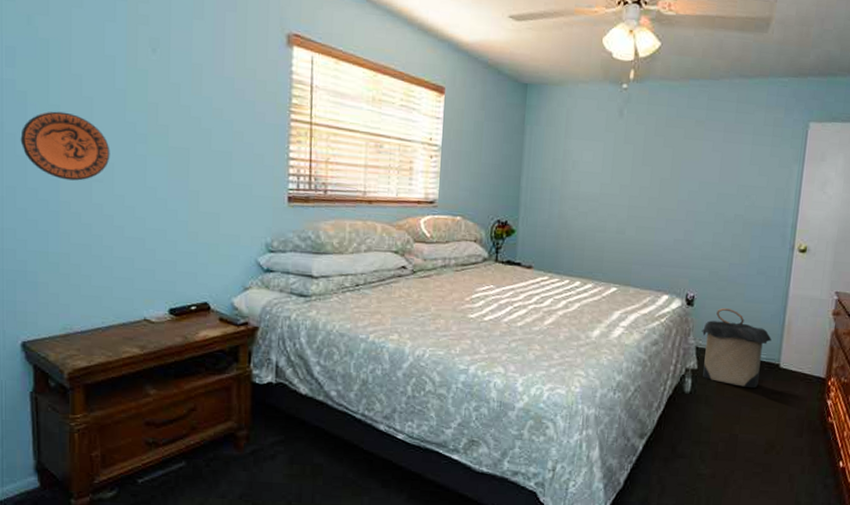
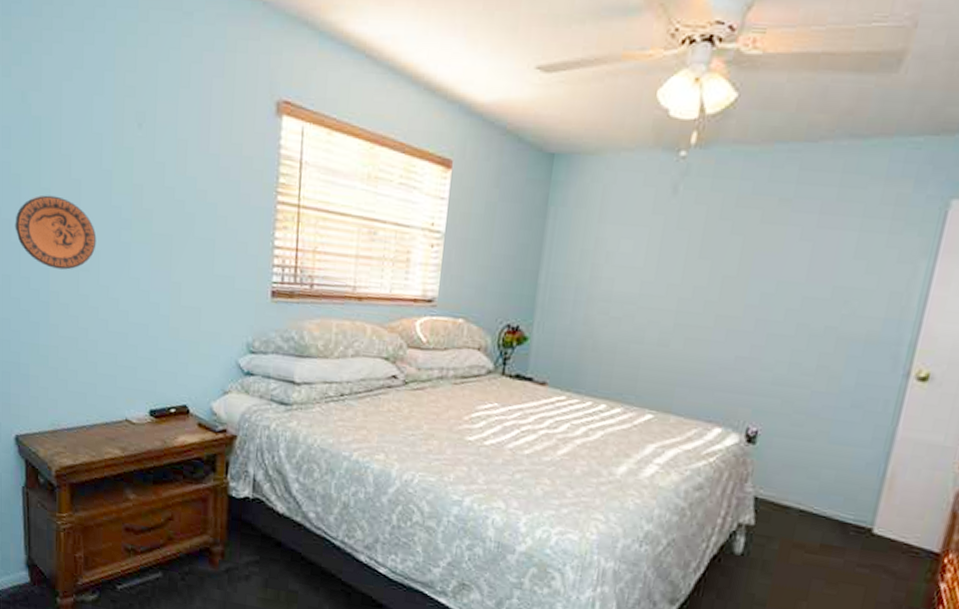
laundry hamper: present [701,308,772,389] -> none [761,449,864,557]

